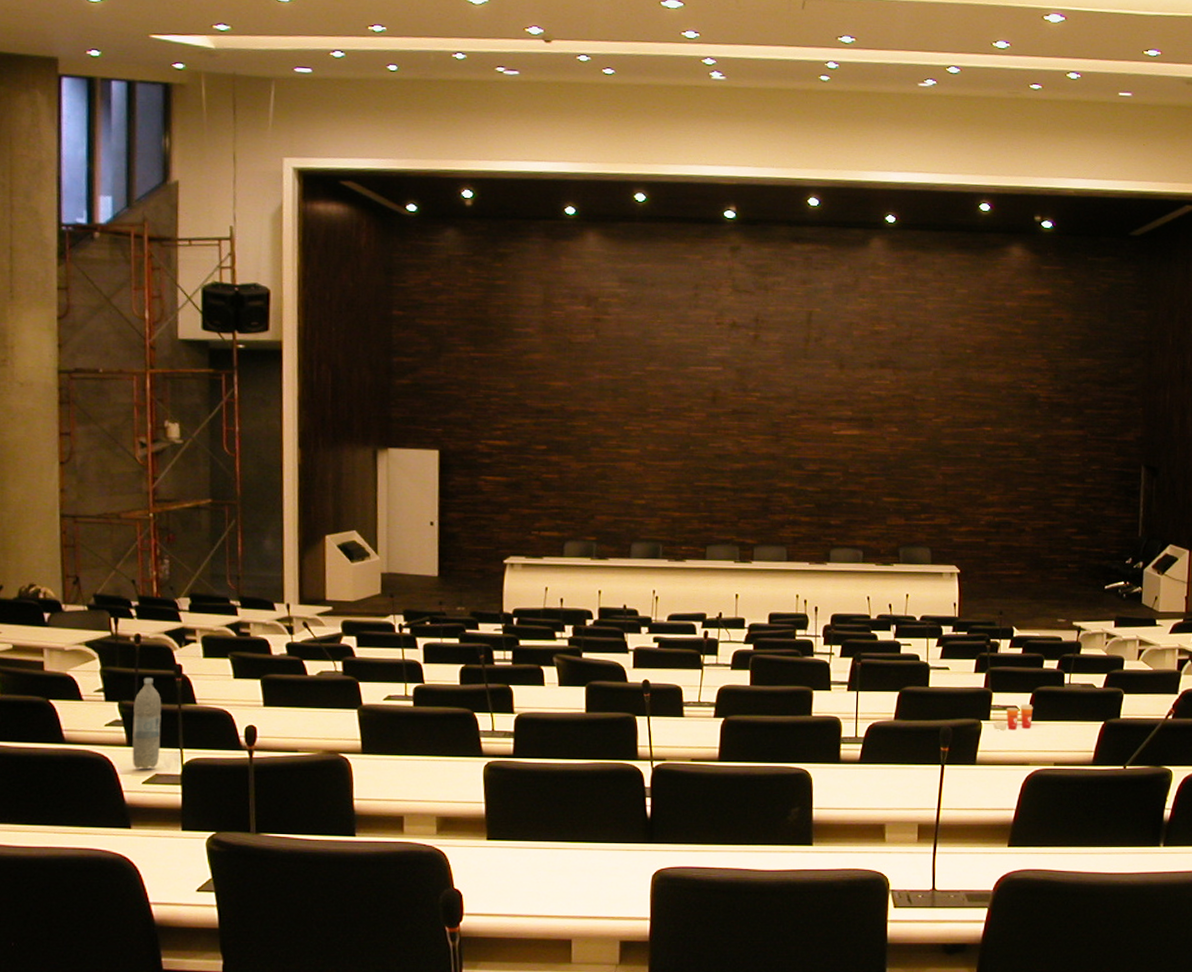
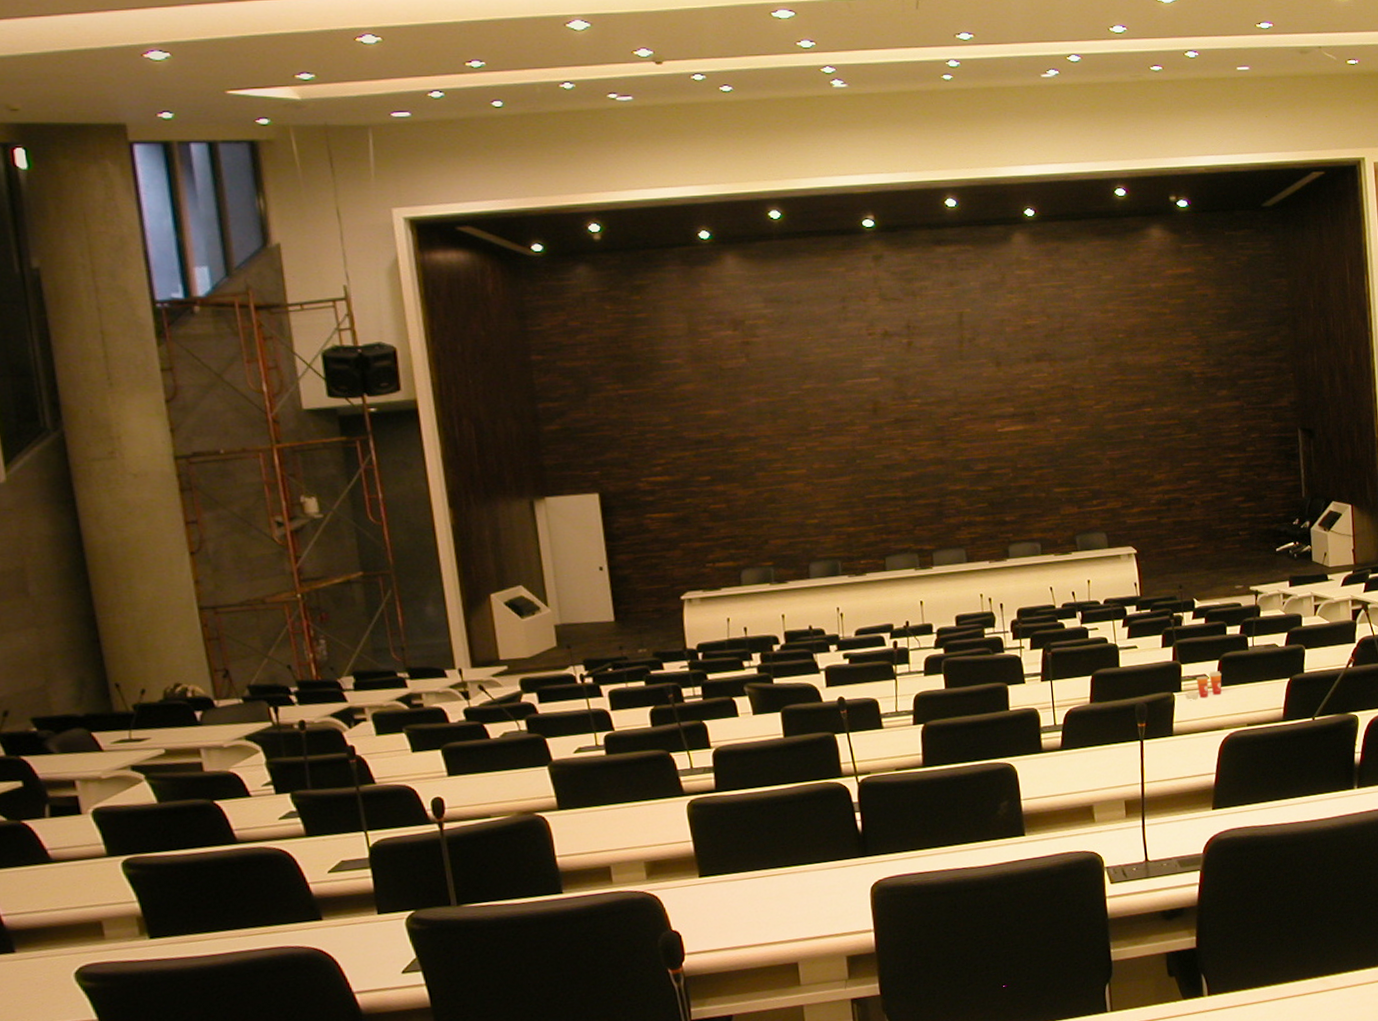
water bottle: present [132,677,162,770] -> none [307,762,344,859]

